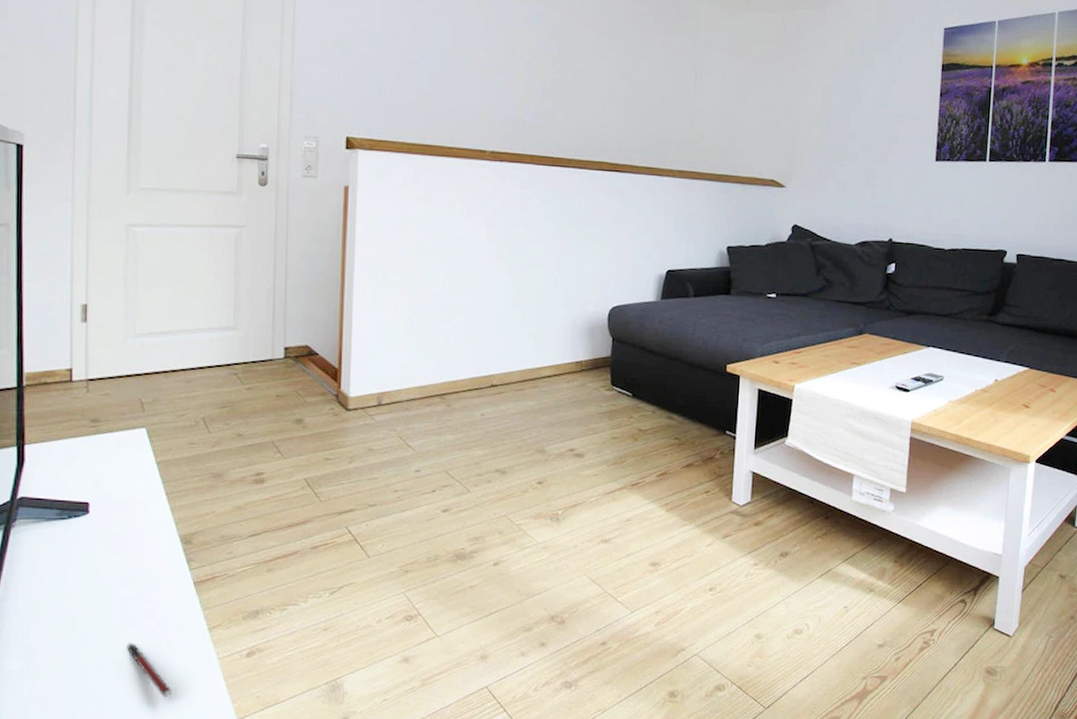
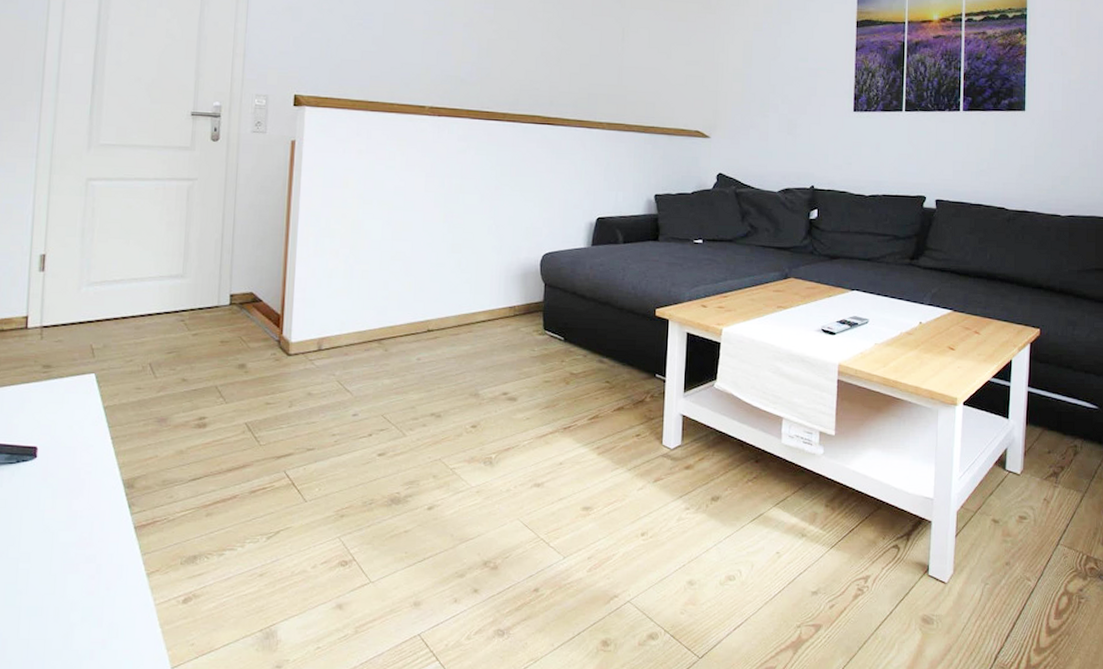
pen: present [125,642,172,697] -> none [65,588,109,644]

